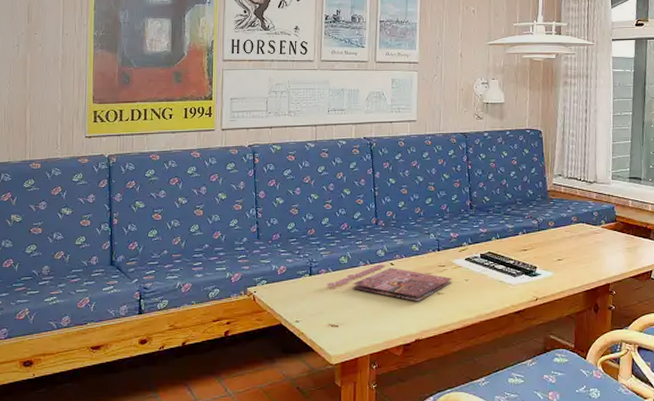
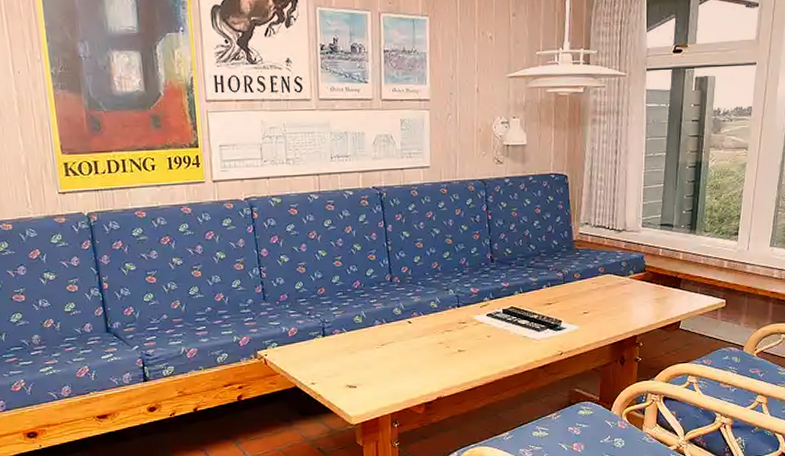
cover: present [326,264,453,301] -> none [341,323,474,359]

